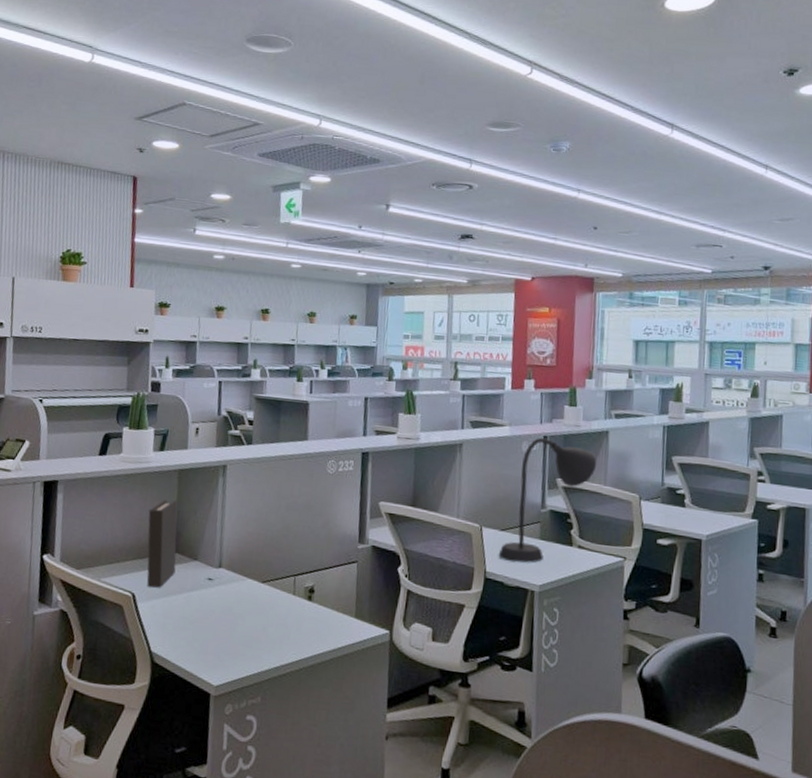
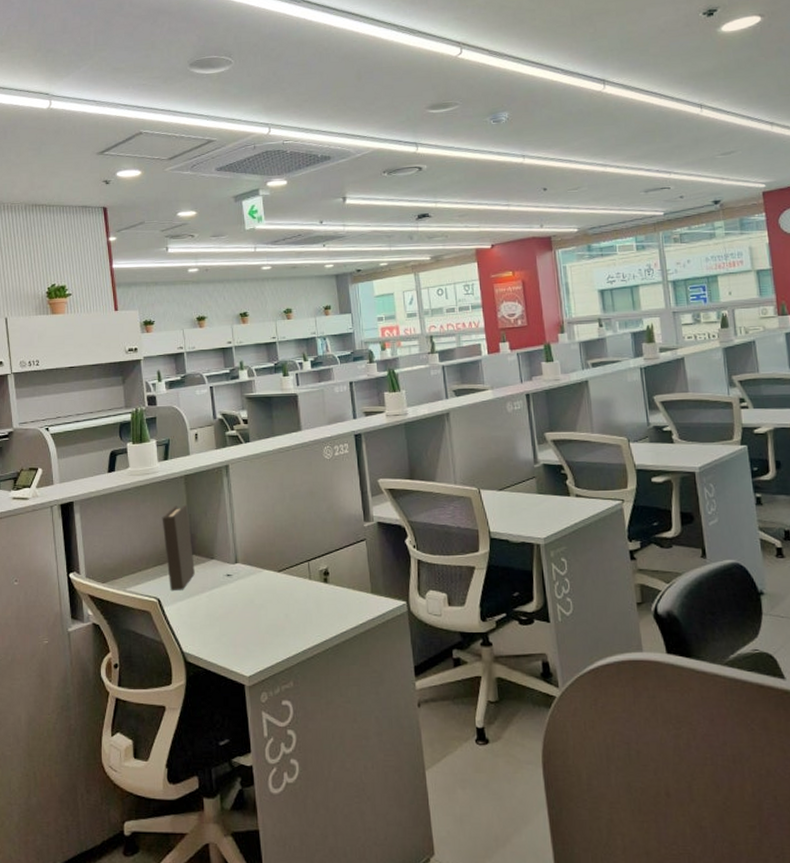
desk lamp: present [498,437,597,563] -> none [499,395,582,520]

